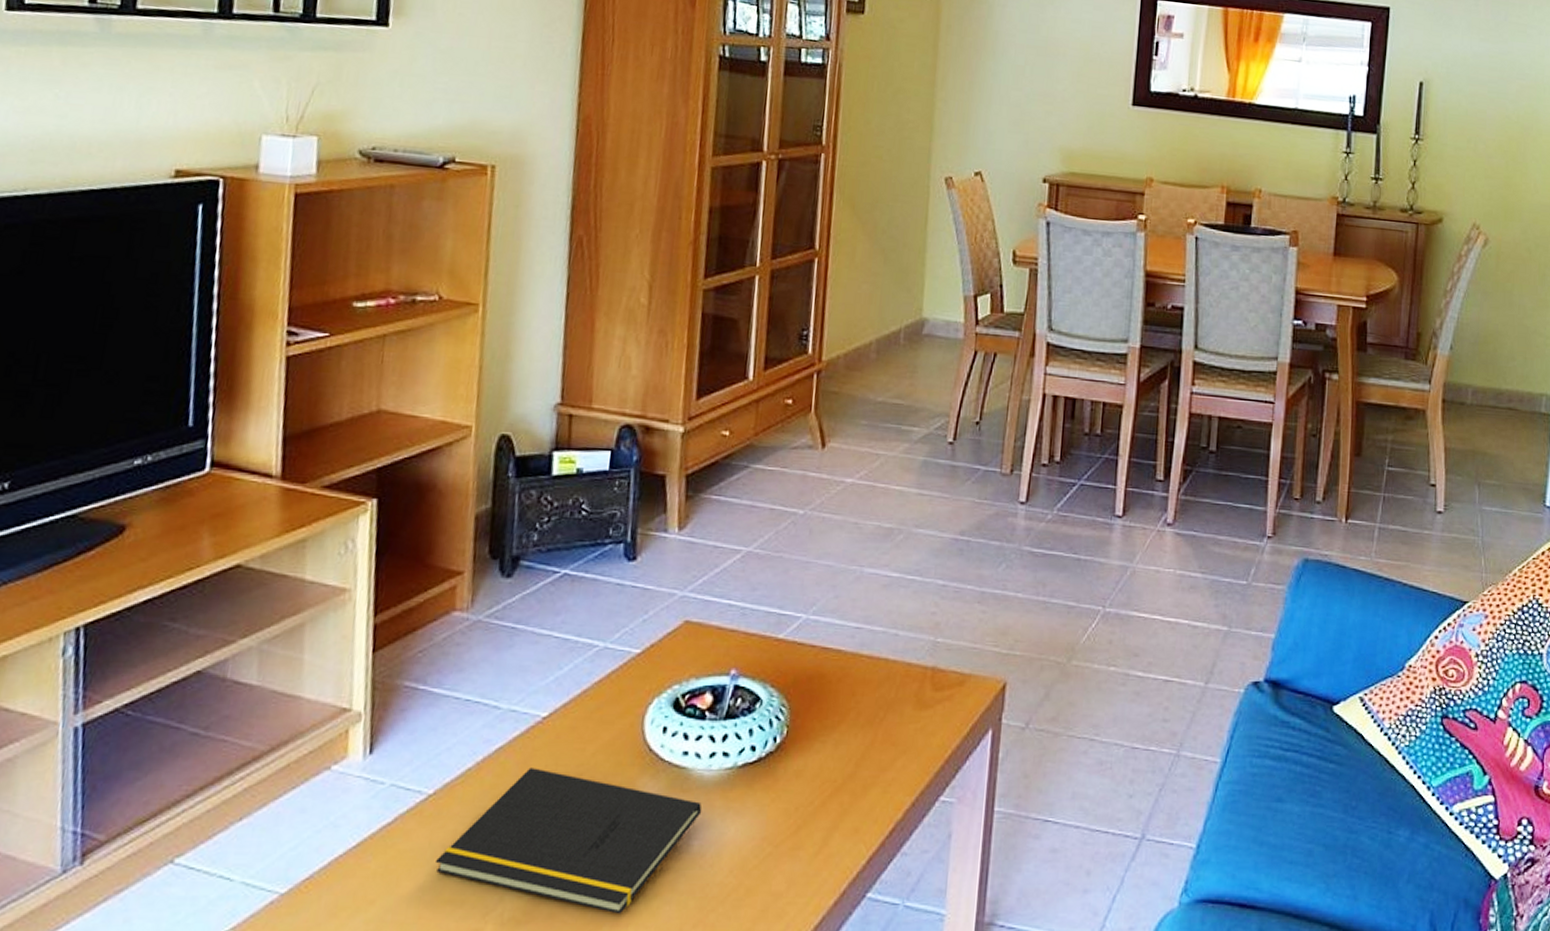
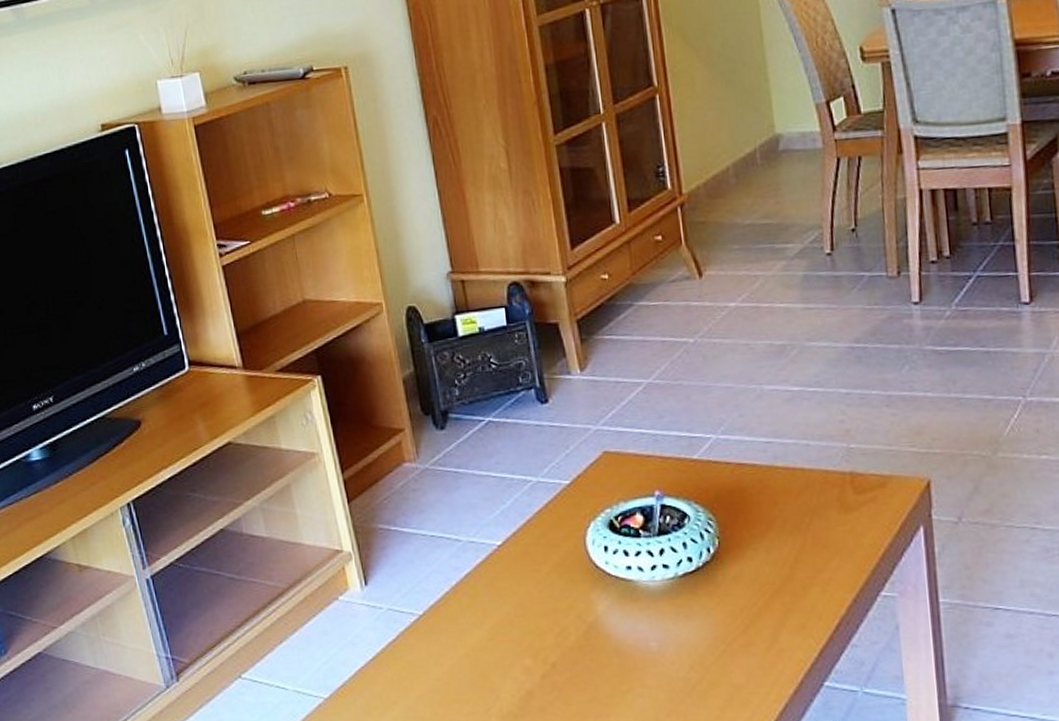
notepad: present [436,768,702,914] -> none [438,588,655,707]

